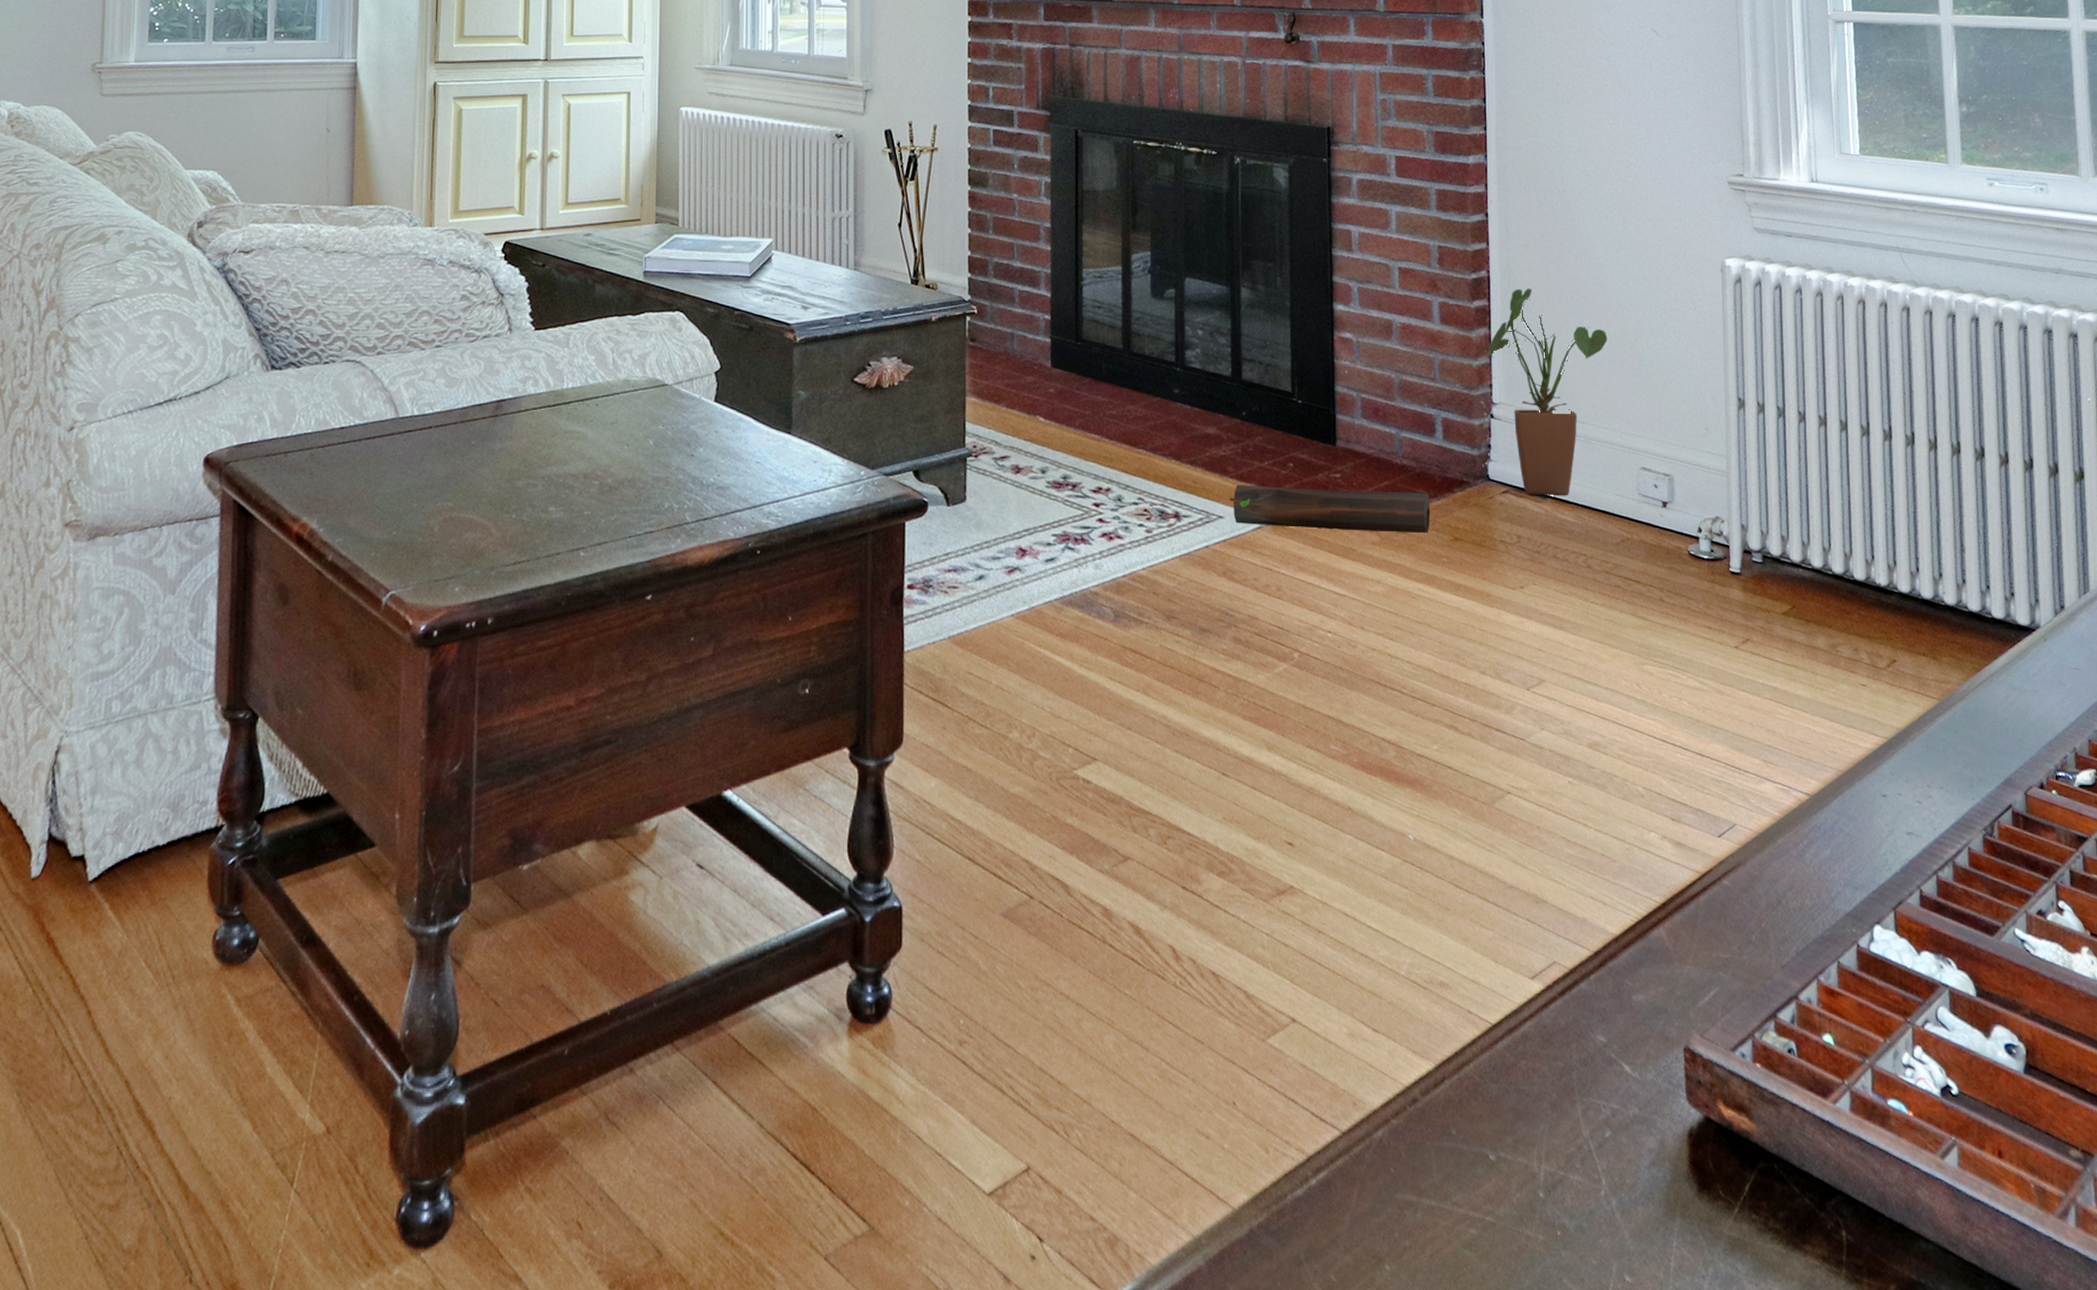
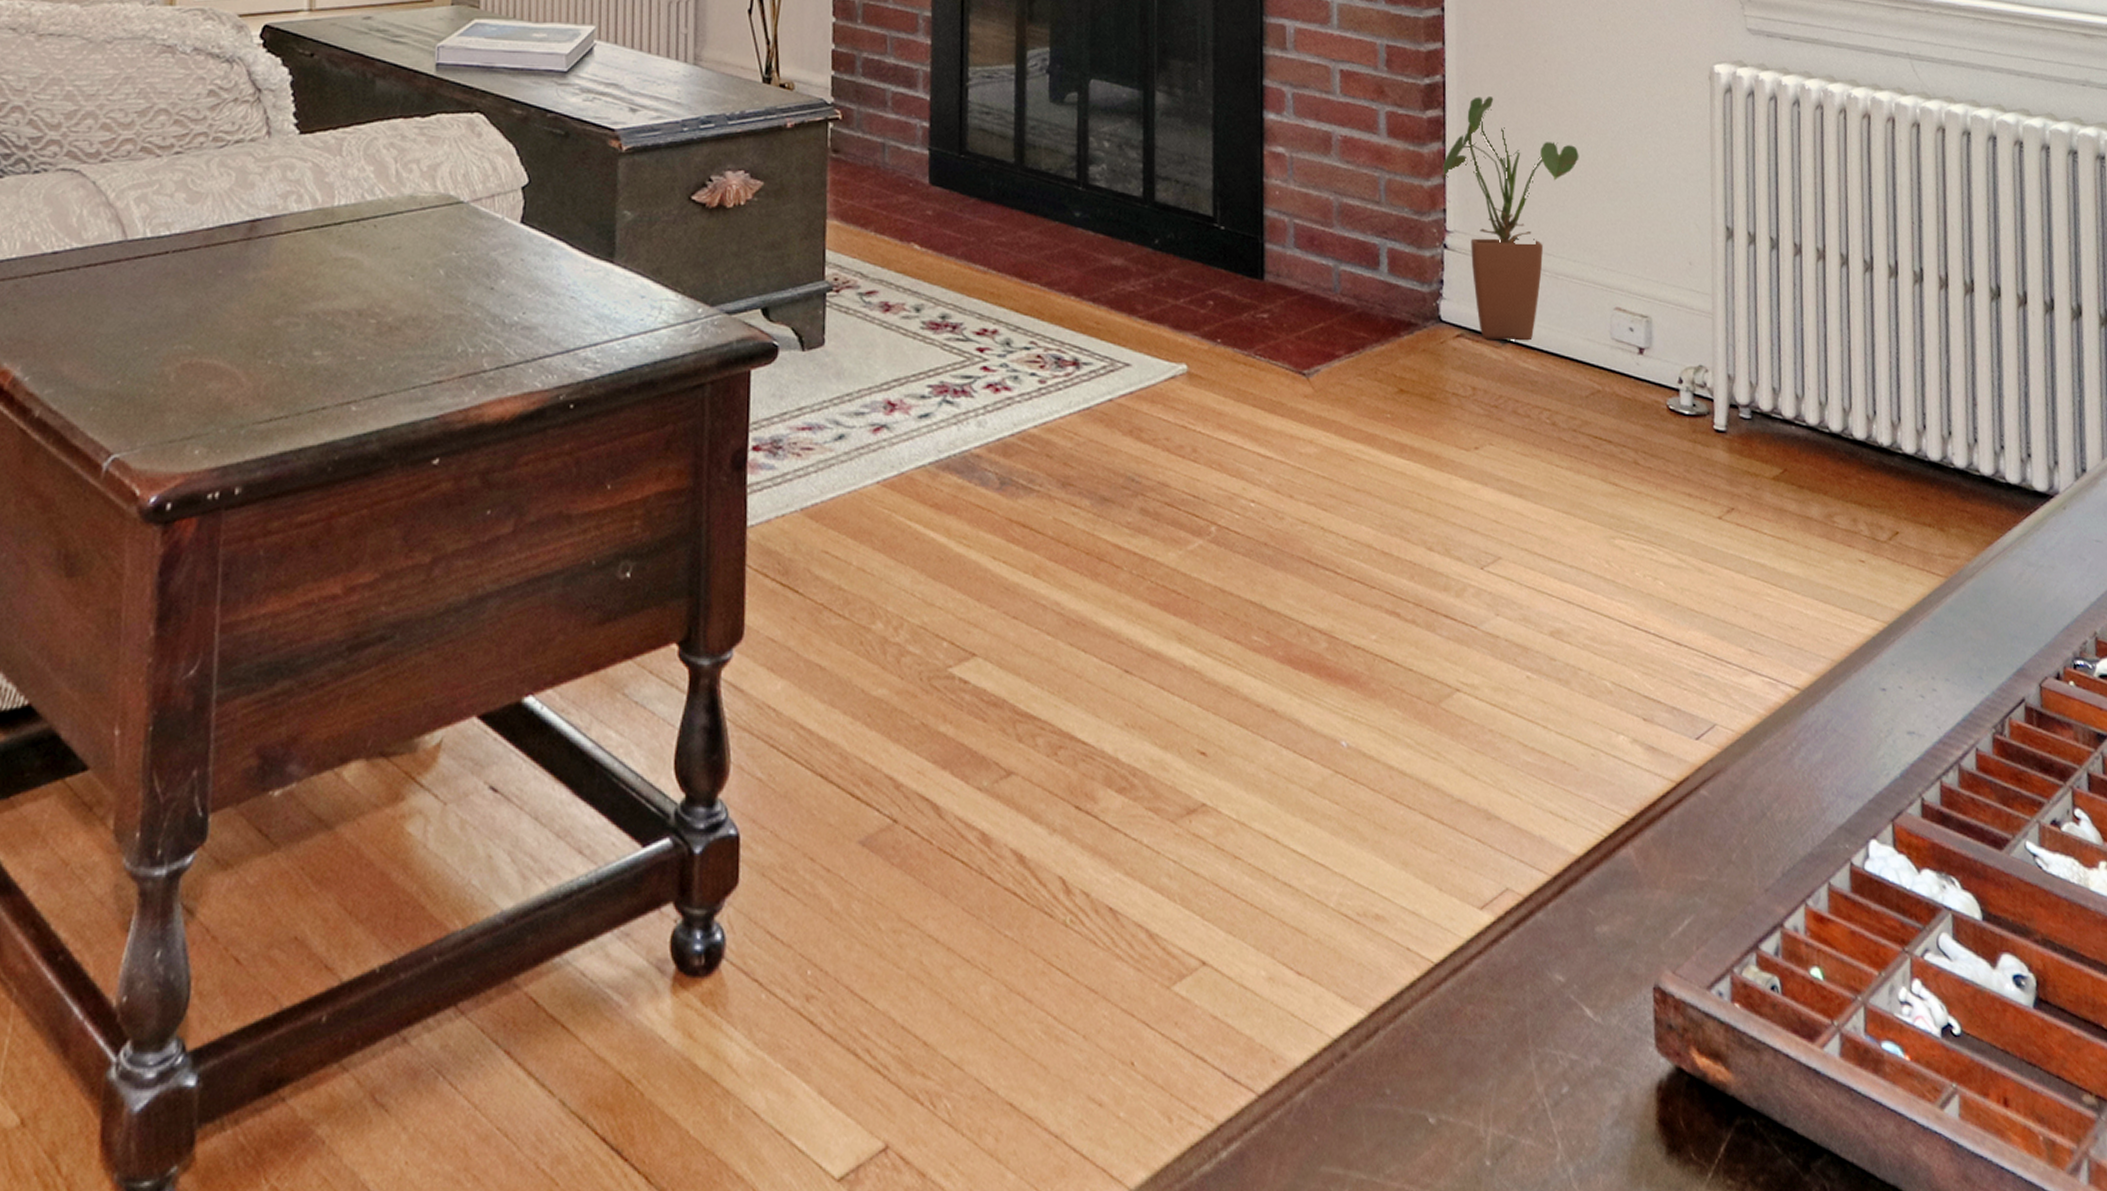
decorative log: present [1229,485,1430,534] -> none [1138,326,1372,385]

